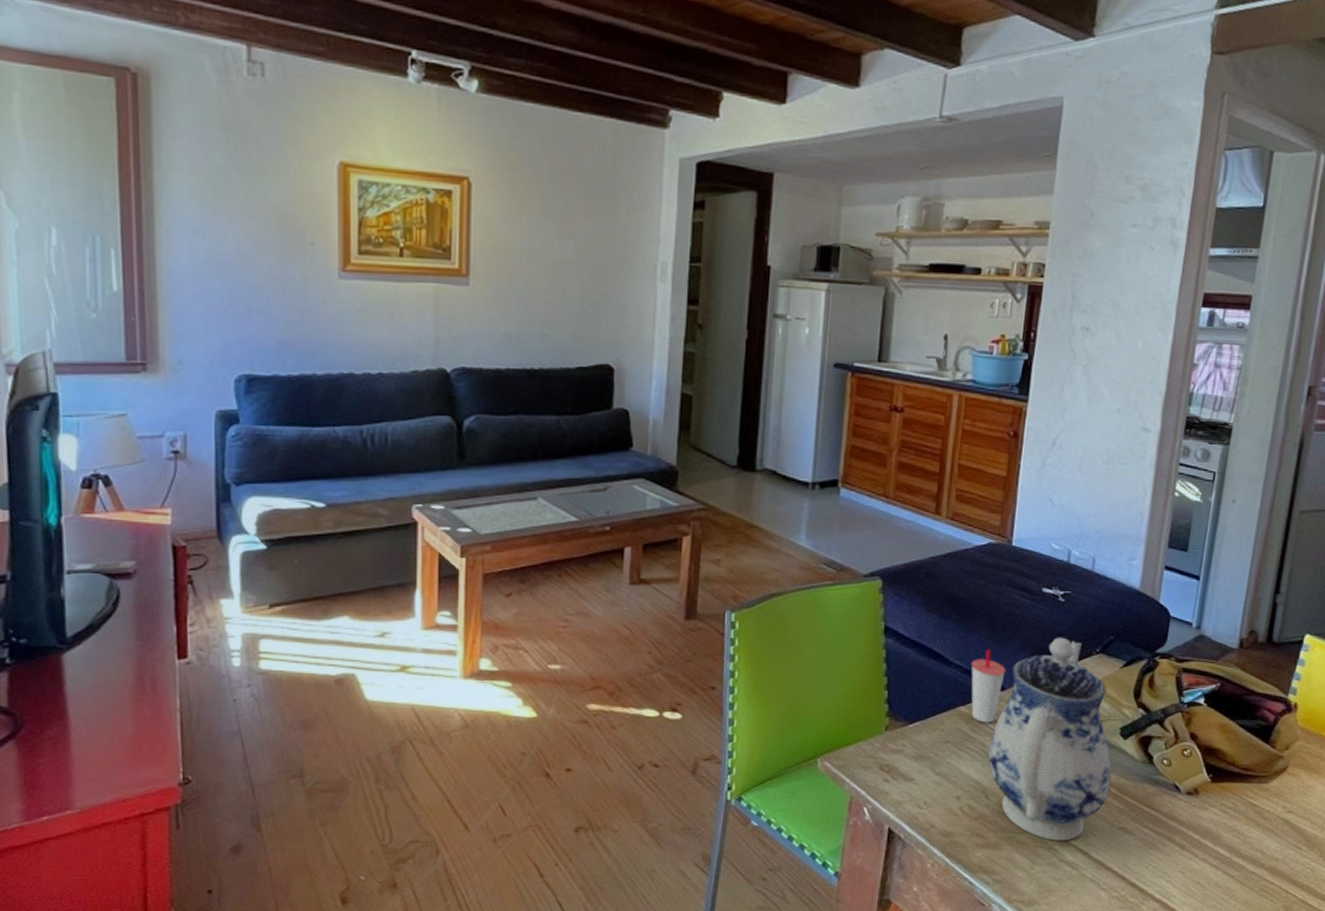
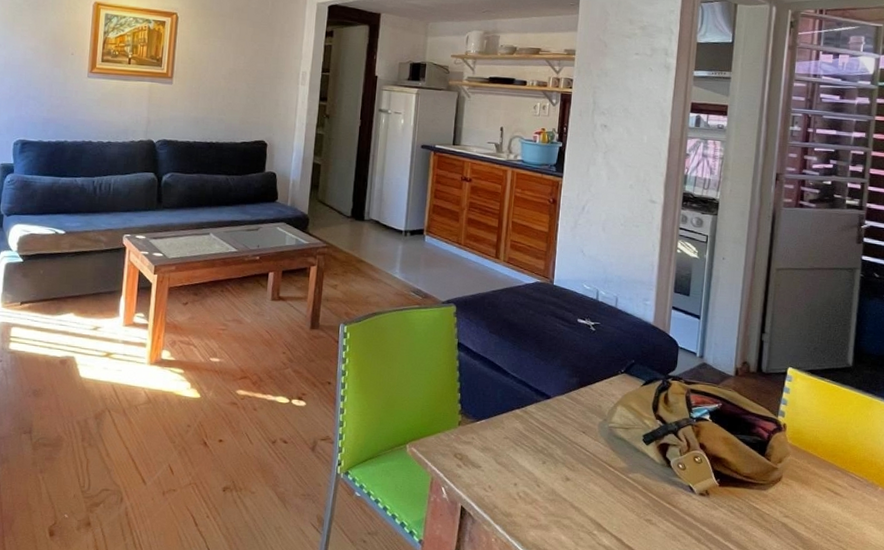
cup: present [970,649,1006,723] -> none [524,365,551,425]
teapot: present [988,637,1111,841] -> none [538,358,638,527]

